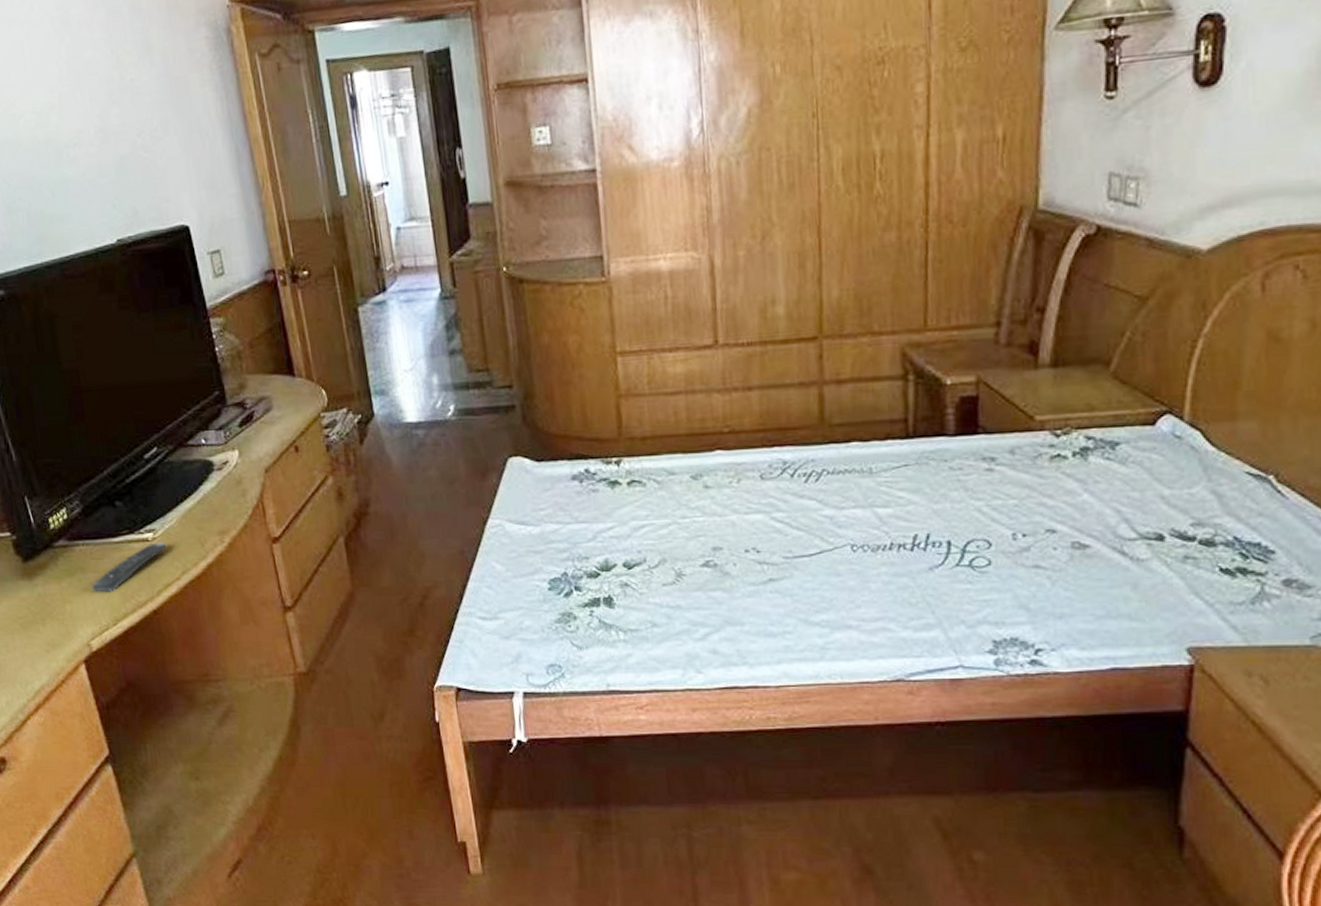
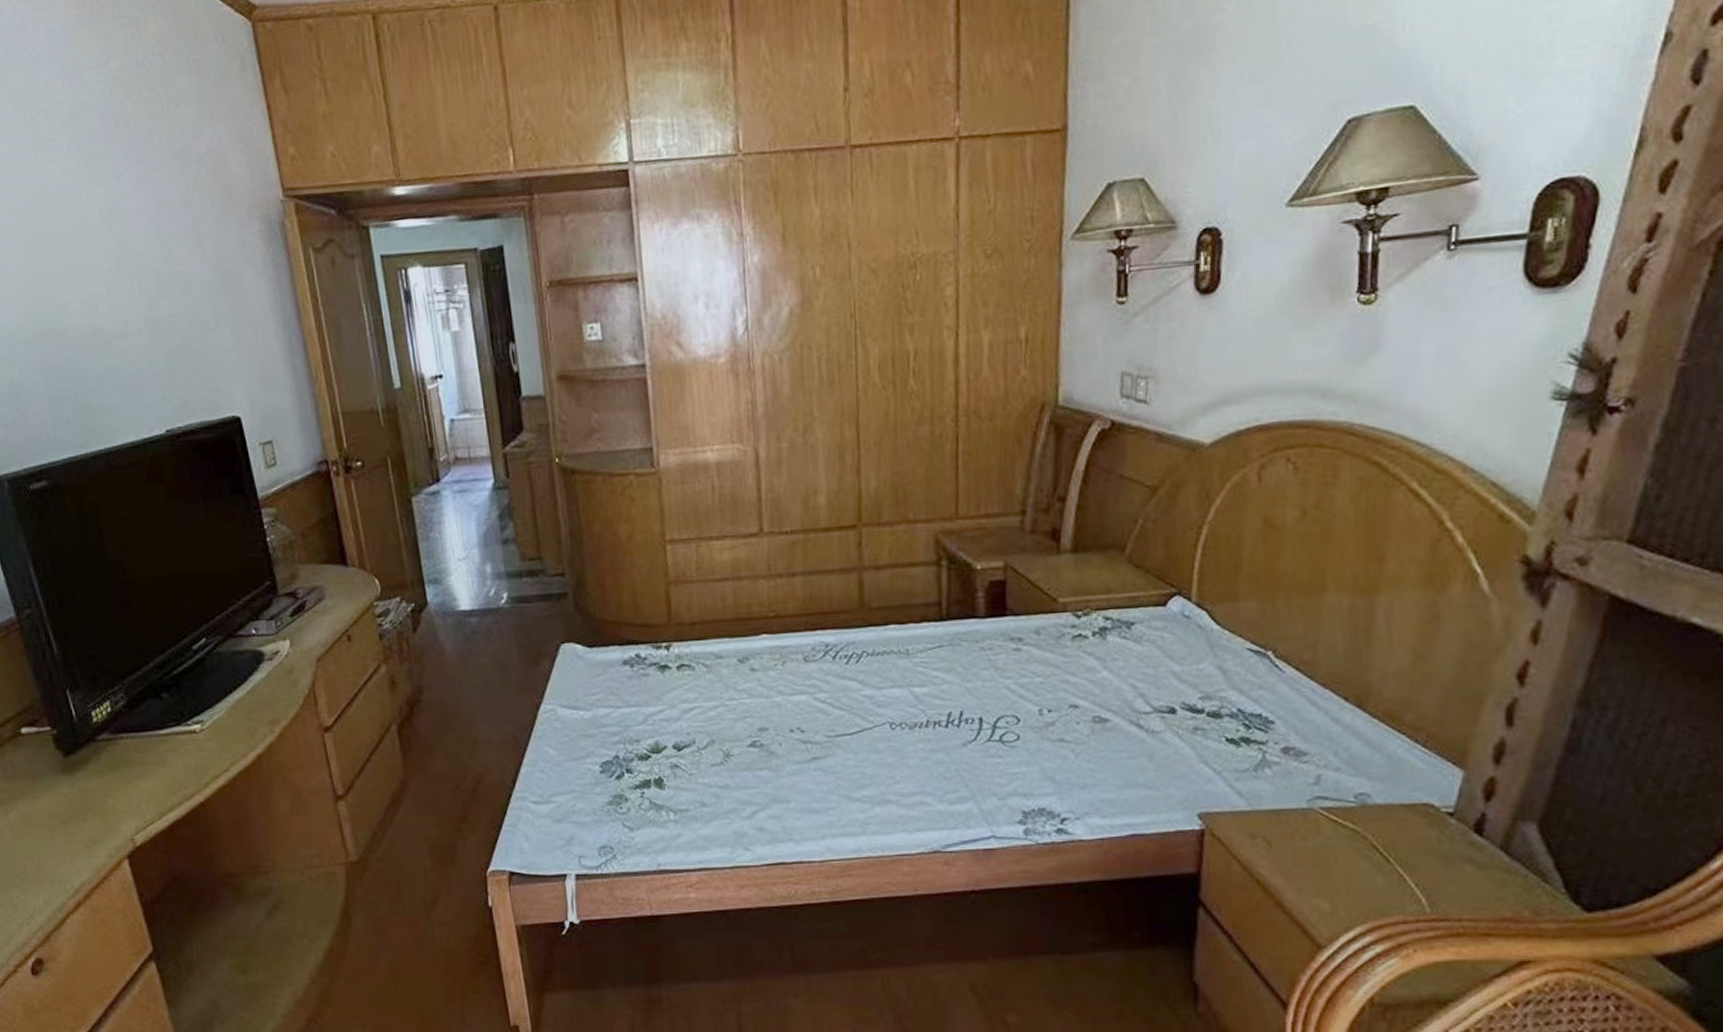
remote control: present [92,542,166,592] -> none [136,733,214,786]

